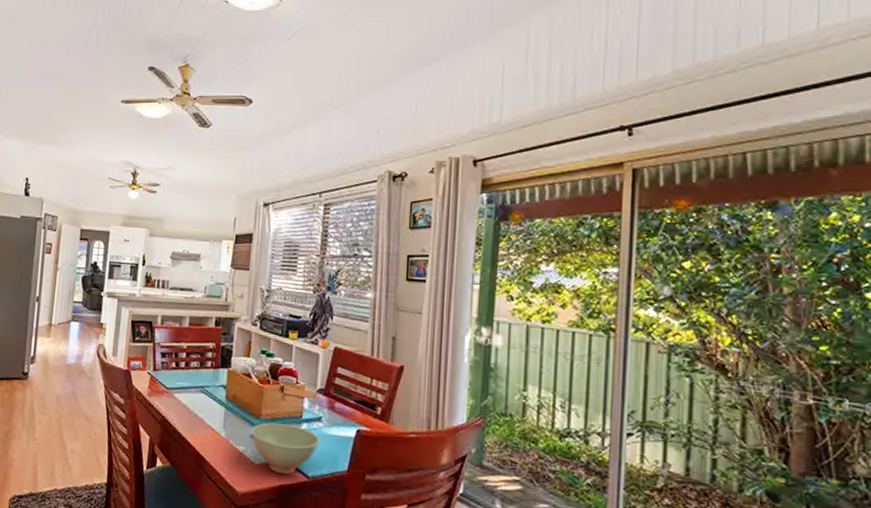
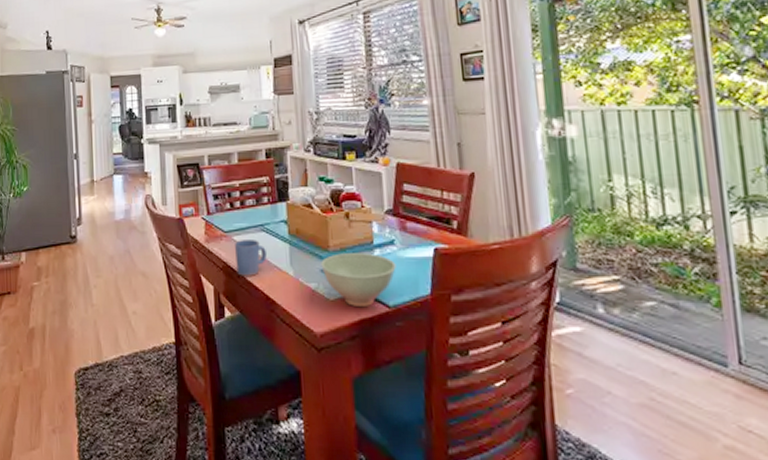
mug: none [173,398,203,433] -> present [235,240,267,276]

